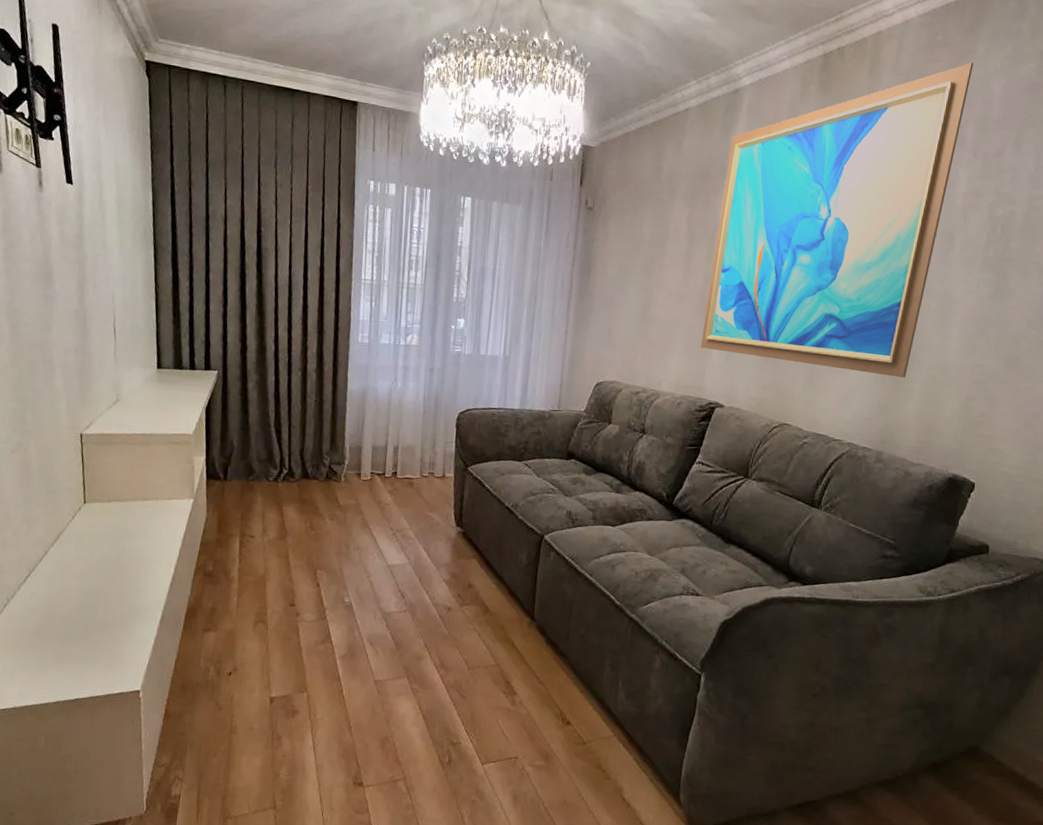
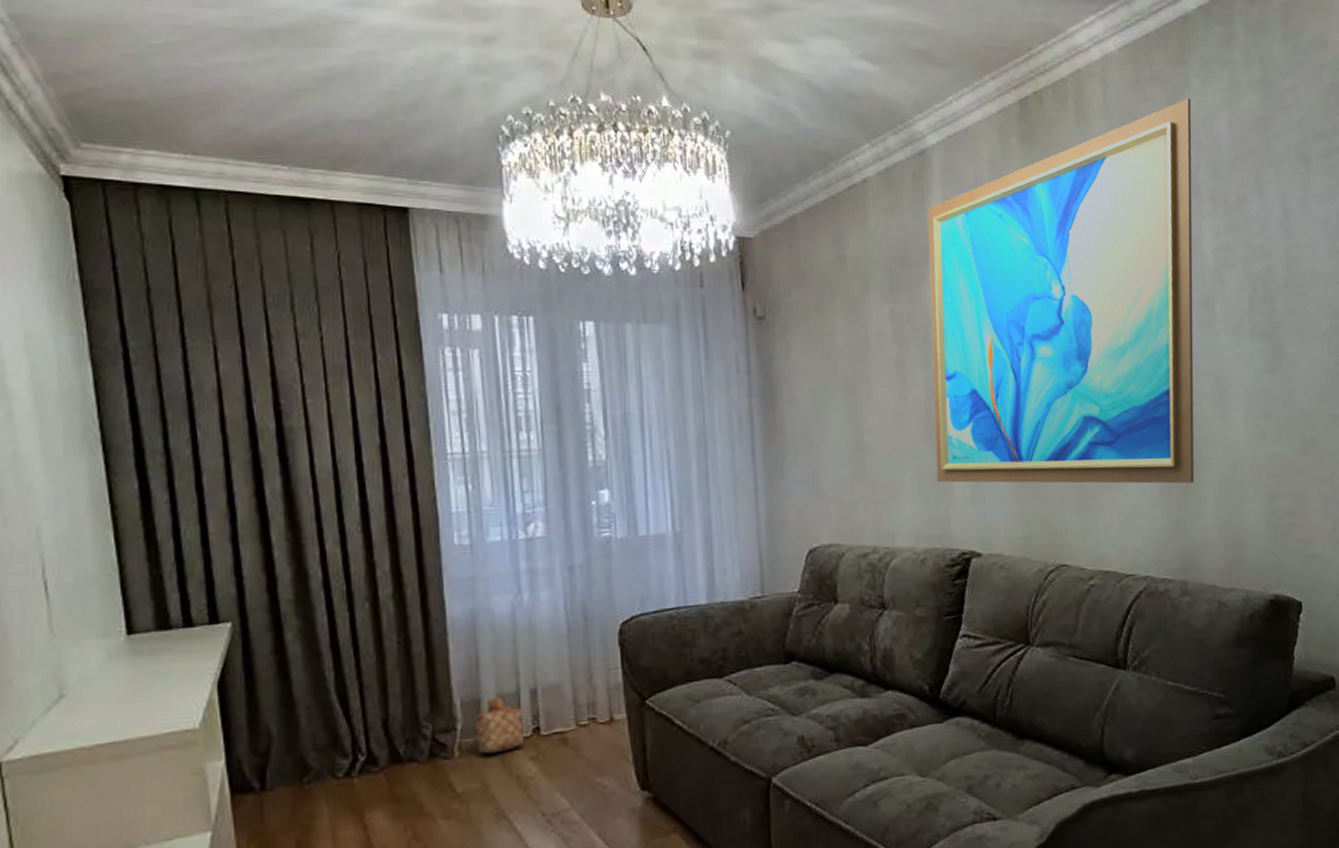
basket: none [355,447,387,484] -> present [474,696,525,754]

